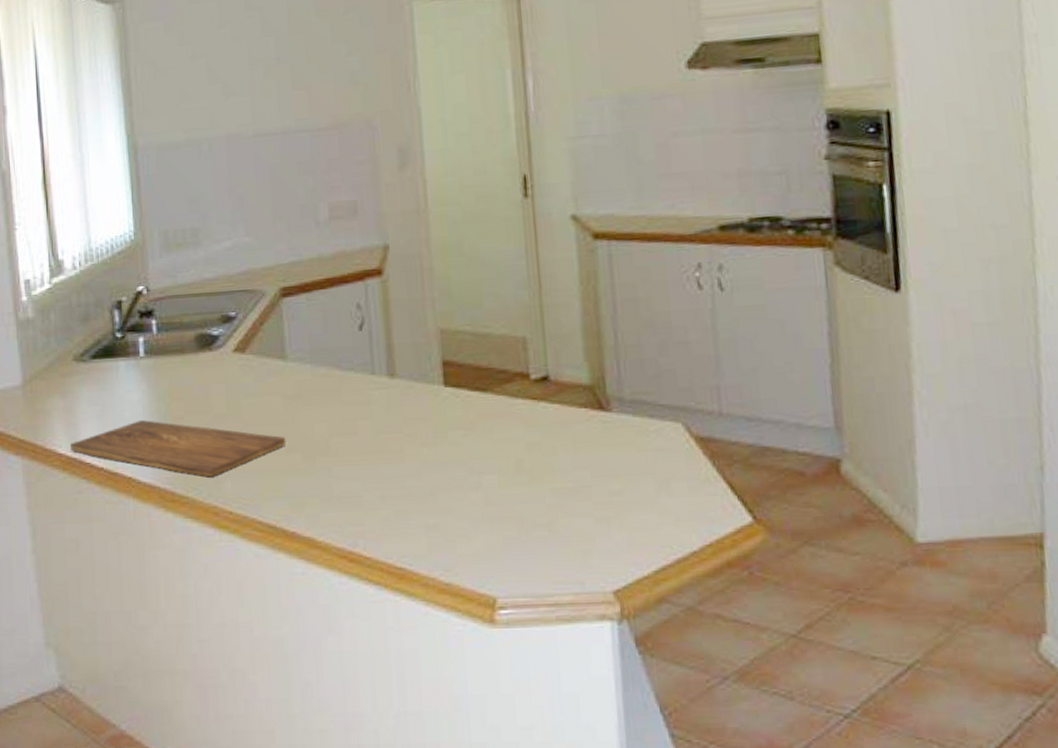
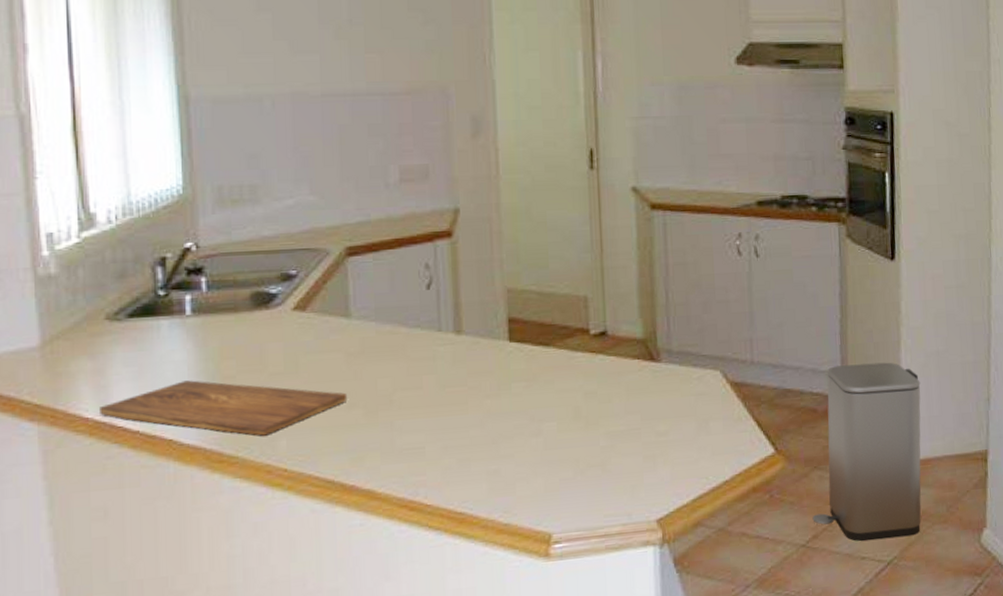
pedal bin: none [804,417,952,636] -> present [812,362,921,541]

